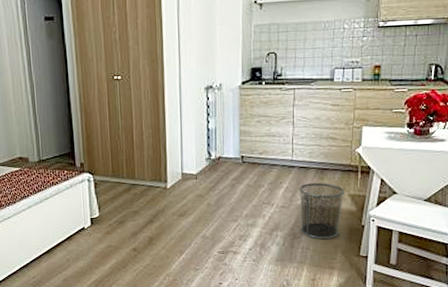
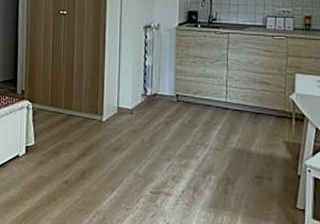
waste bin: present [299,183,344,240] -> none [233,127,279,188]

